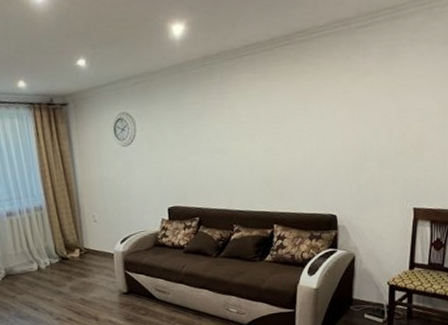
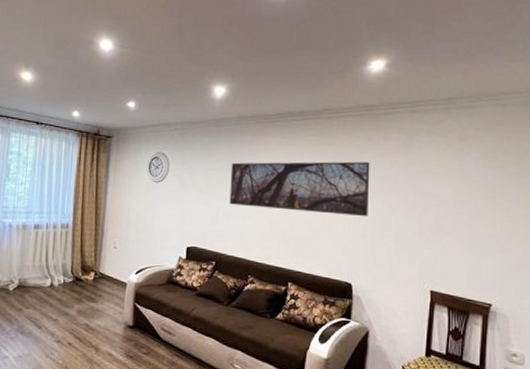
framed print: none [201,85,350,157] -> present [229,161,370,217]

